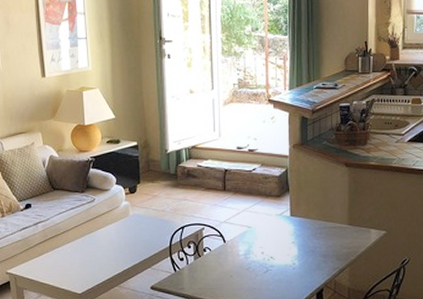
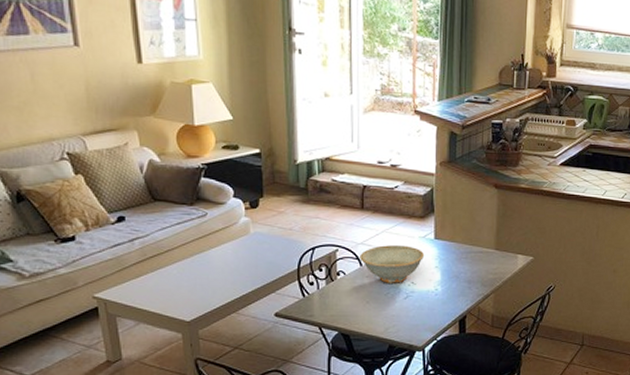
dish: none [223,223,282,258] -> present [360,245,425,283]

